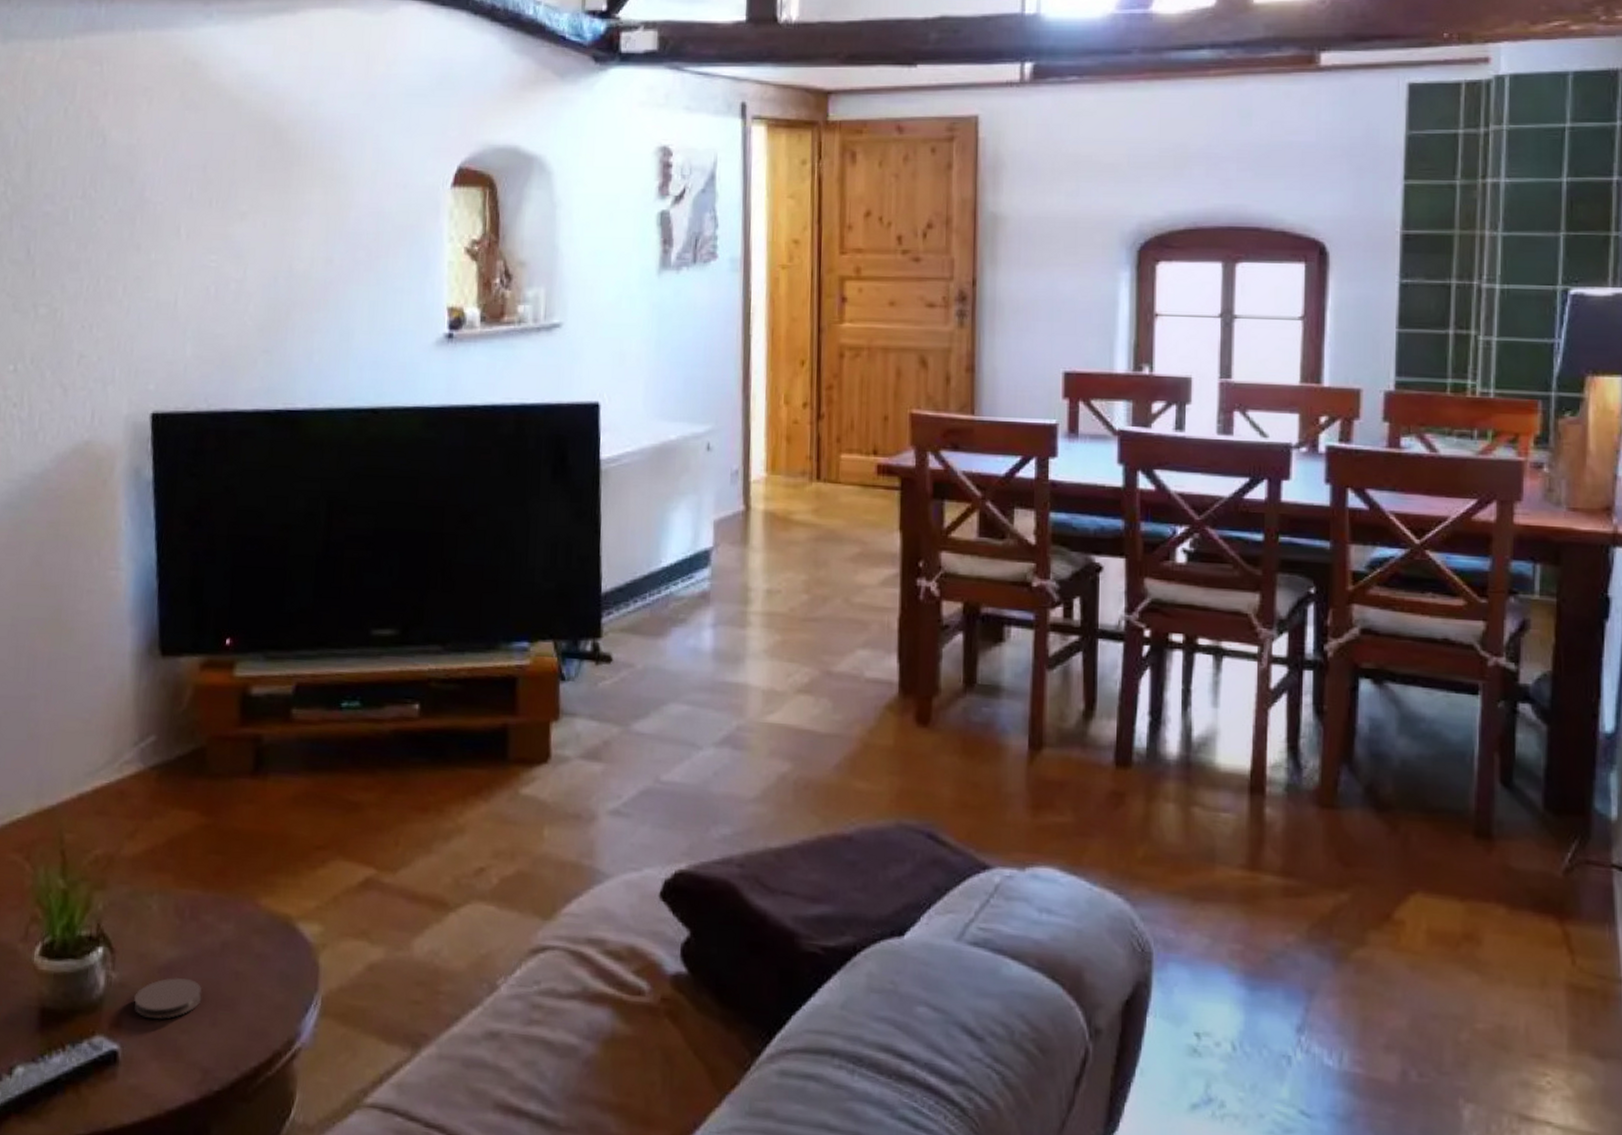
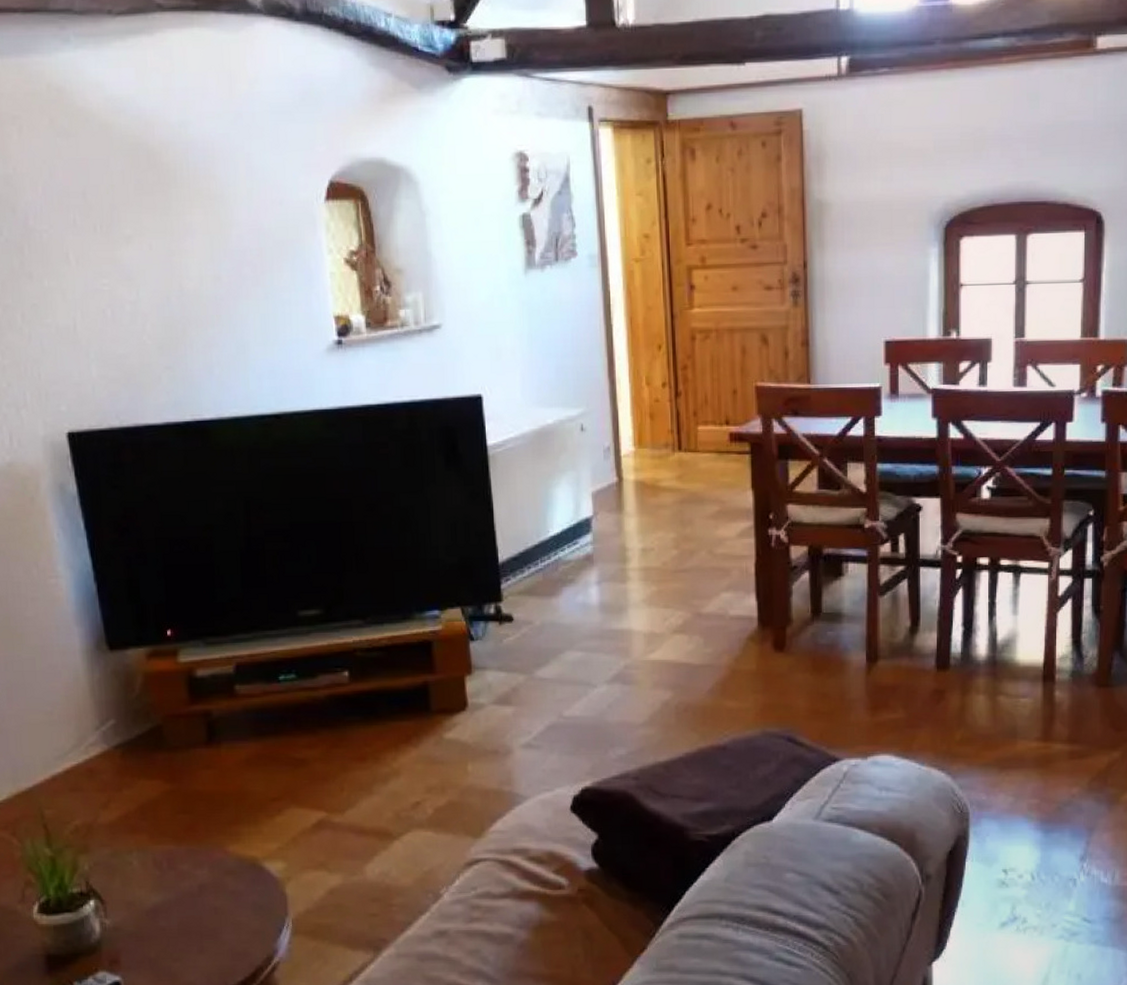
coaster: present [134,977,202,1020] -> none [128,917,188,953]

